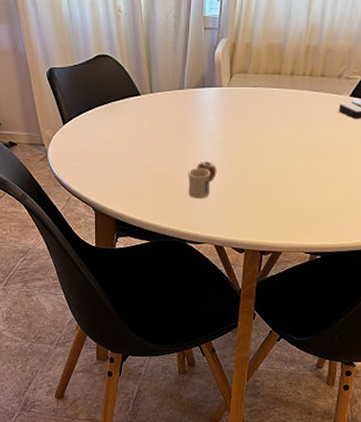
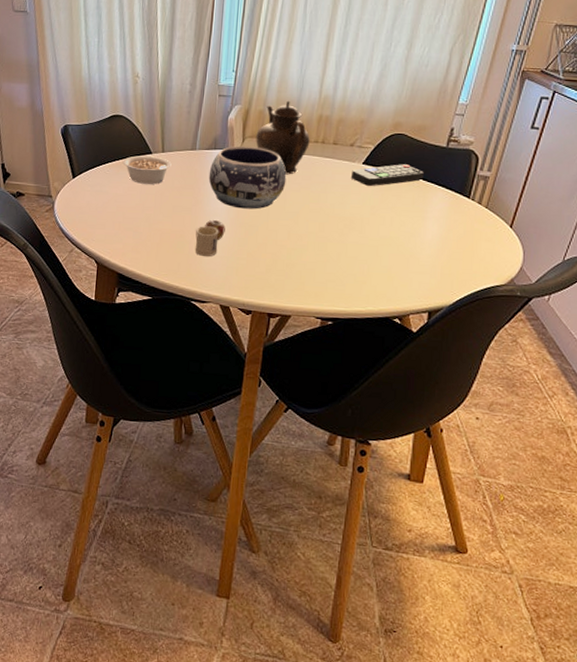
legume: none [112,98,160,127] -> present [123,156,172,184]
decorative bowl: none [198,82,275,149] -> present [208,146,287,209]
teapot: none [243,31,298,111] -> present [256,100,310,175]

